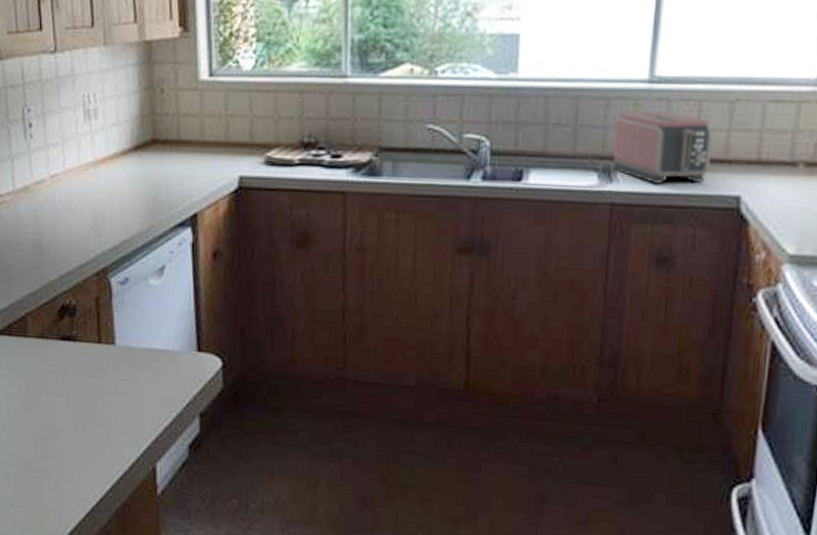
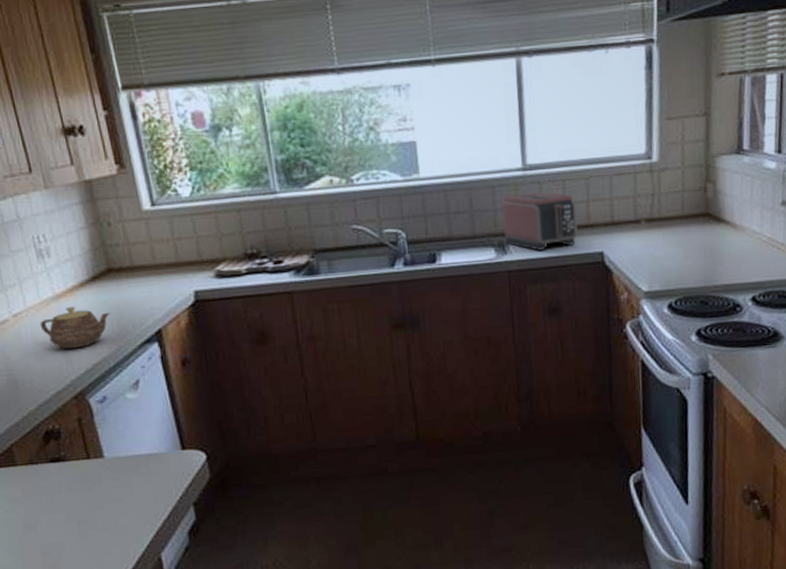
teapot: none [75,174,147,221] -> present [40,306,110,350]

